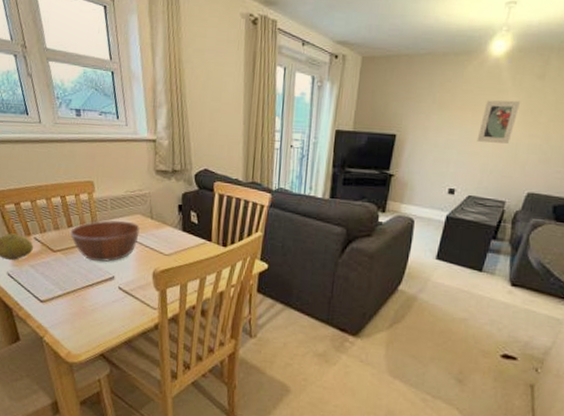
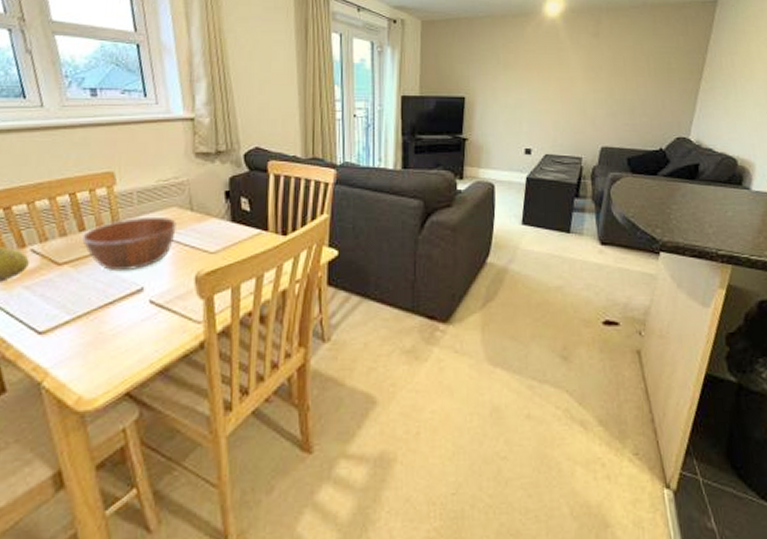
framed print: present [476,100,521,144] -> none [545,58,581,100]

